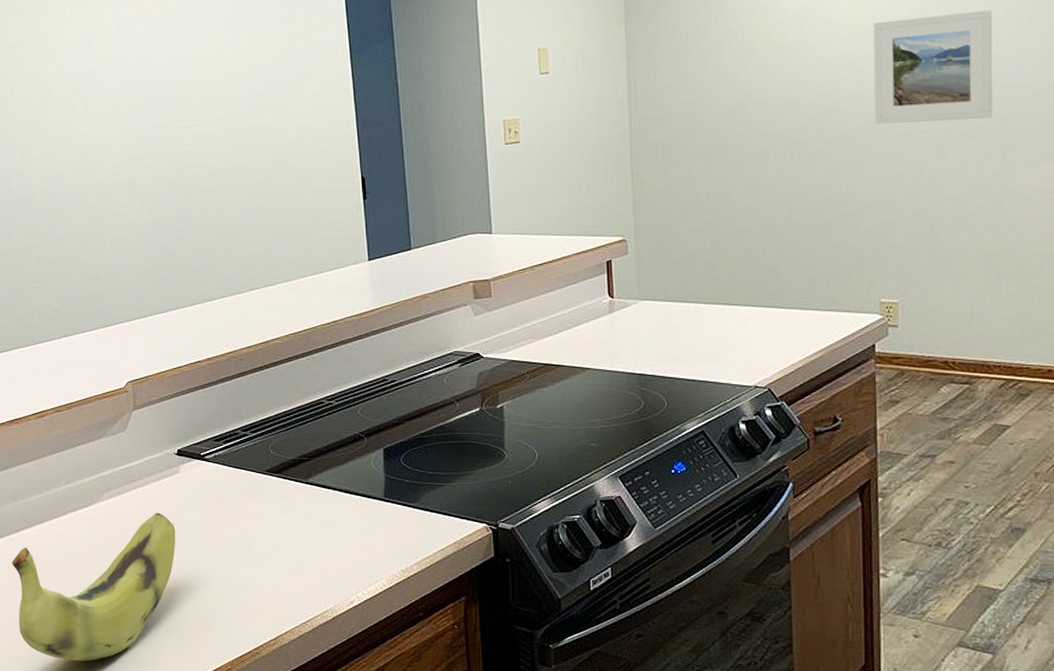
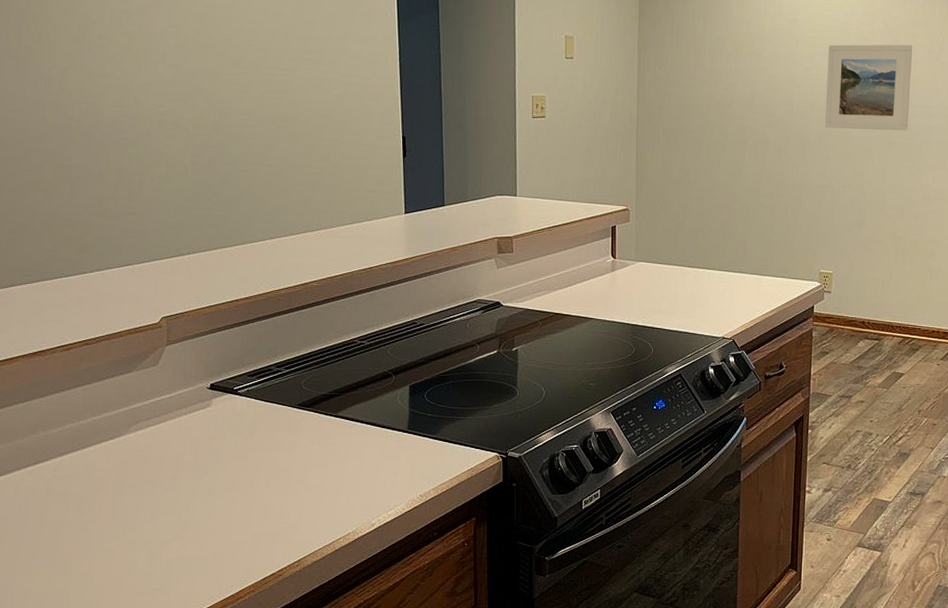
banana: present [12,513,176,662] -> none [28,445,205,591]

